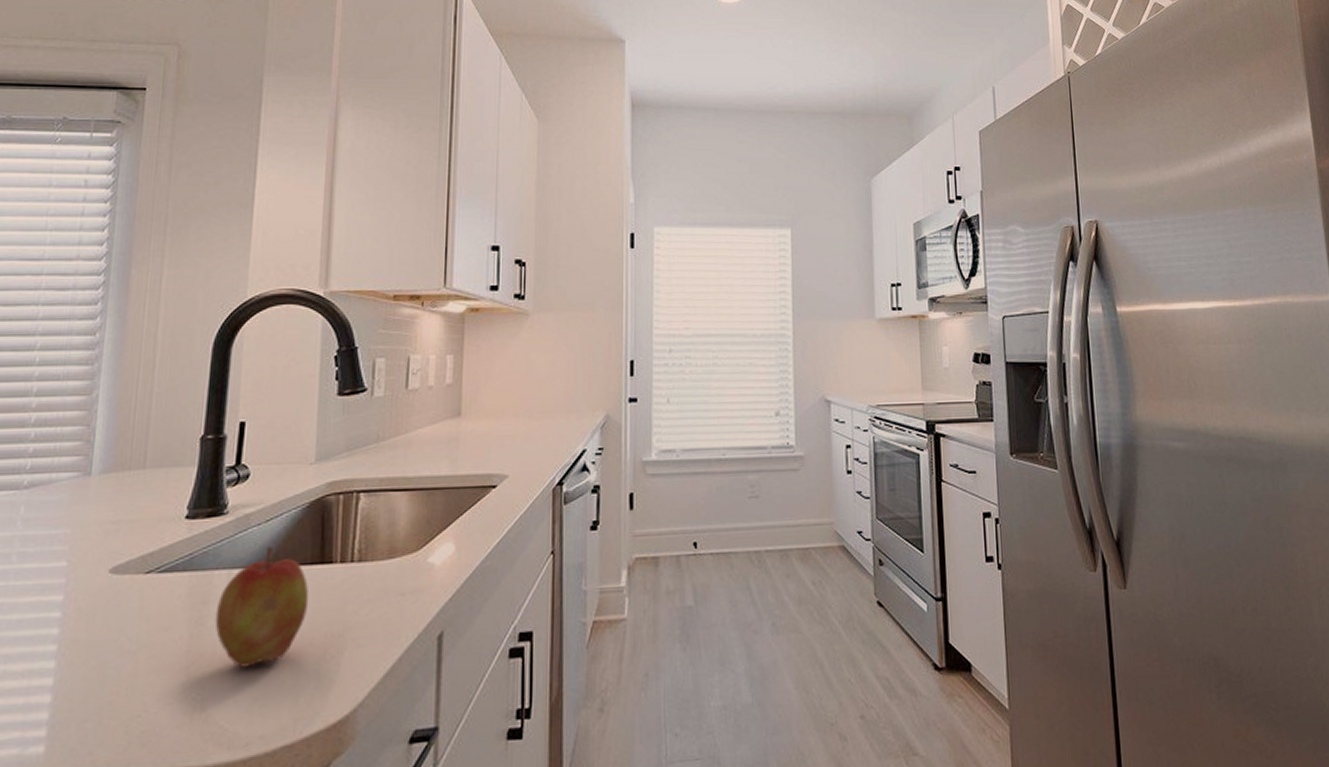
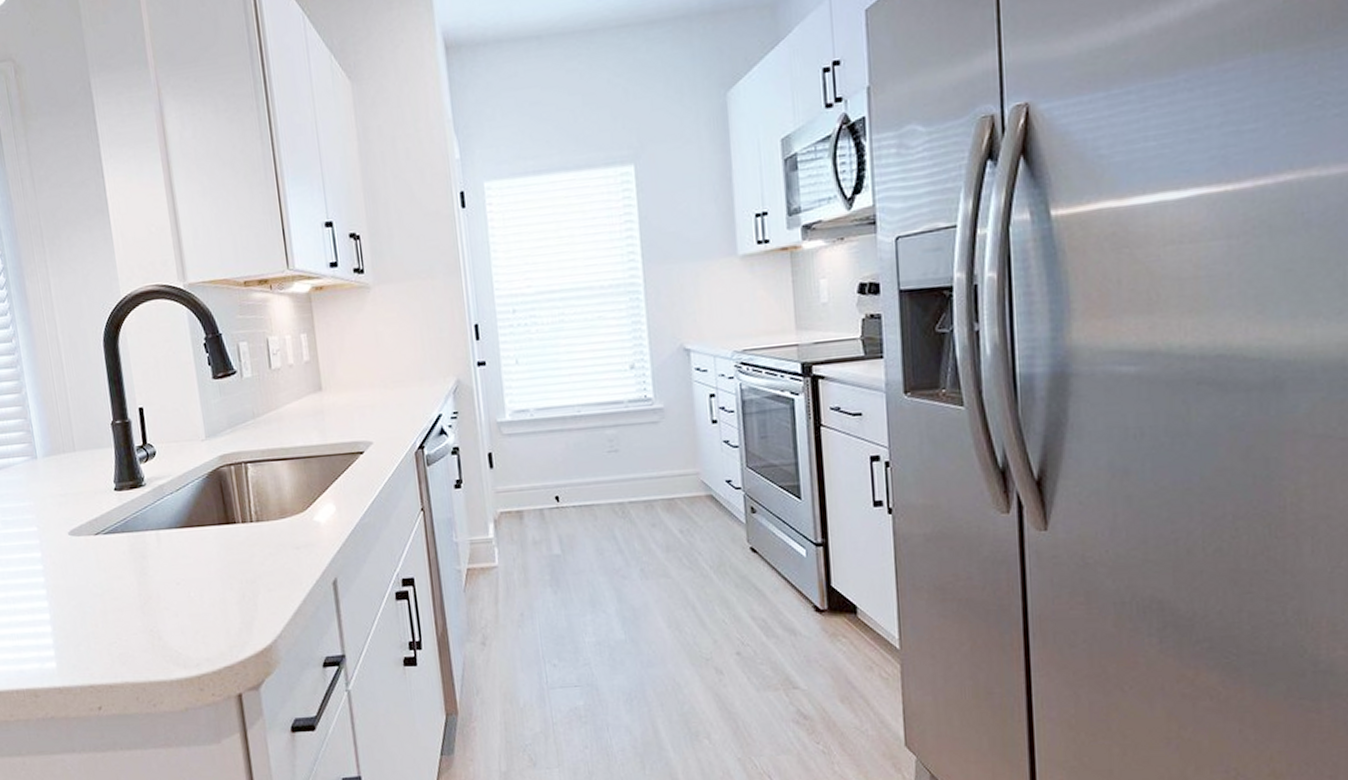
apple: present [215,546,309,668] -> none [153,510,224,607]

